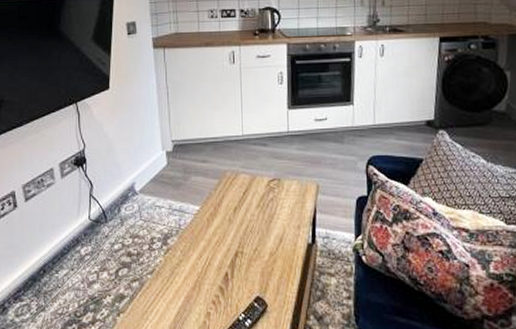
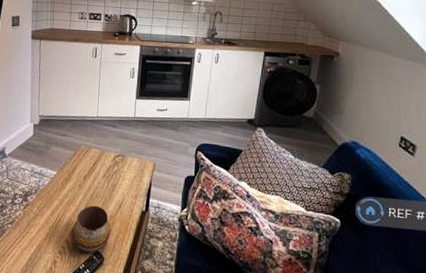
decorative bowl: none [226,242,273,300] -> present [72,205,111,253]

